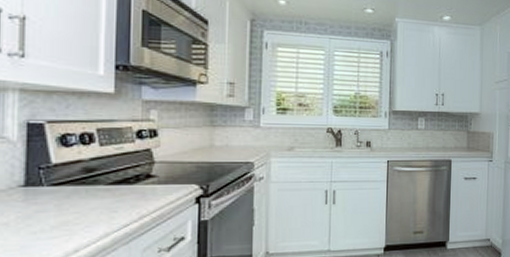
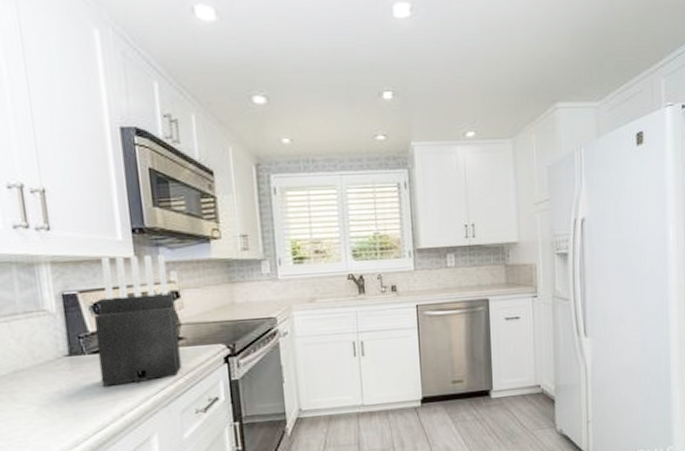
knife block: none [57,90,152,221] -> present [93,254,182,387]

